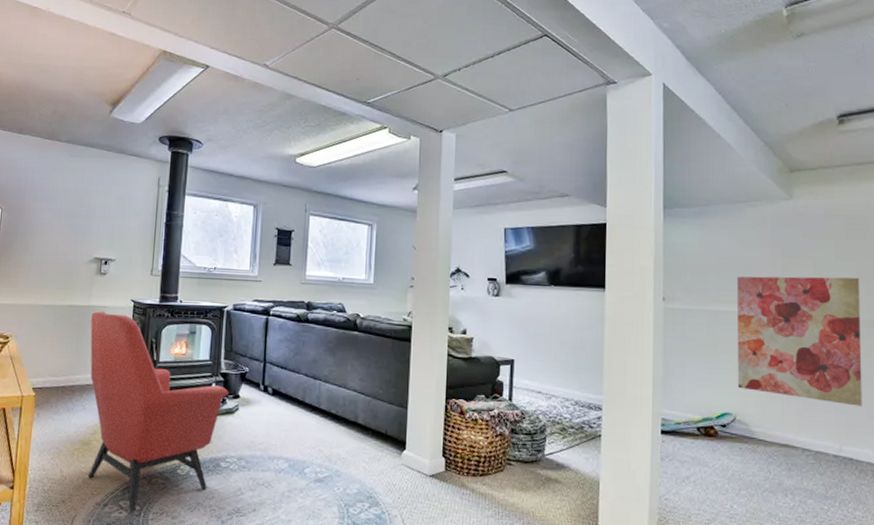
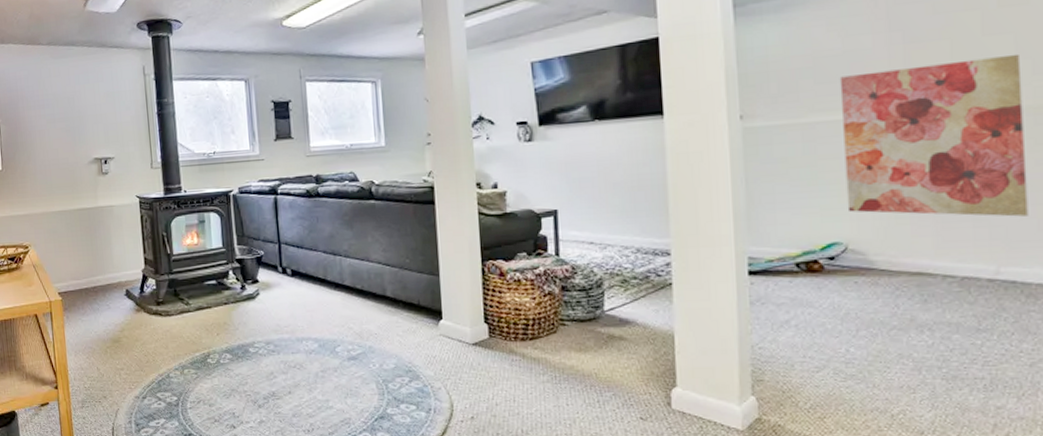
armchair: present [87,311,229,512] -> none [101,211,248,402]

